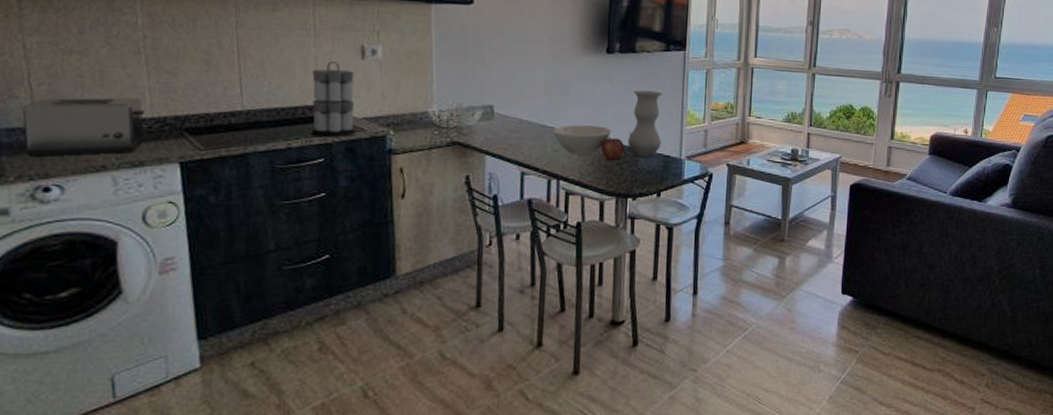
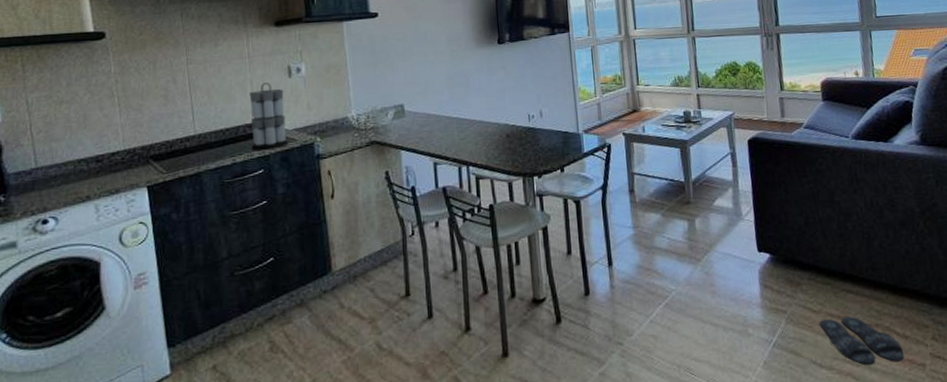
toaster: present [22,97,146,158] -> none [26,134,119,195]
bowl: present [552,125,611,156] -> none [457,111,511,142]
fruit: present [600,136,625,161] -> none [502,120,526,143]
vase: present [628,90,662,159] -> none [526,72,558,137]
slippers: none [887,361,958,405] -> present [819,316,904,365]

